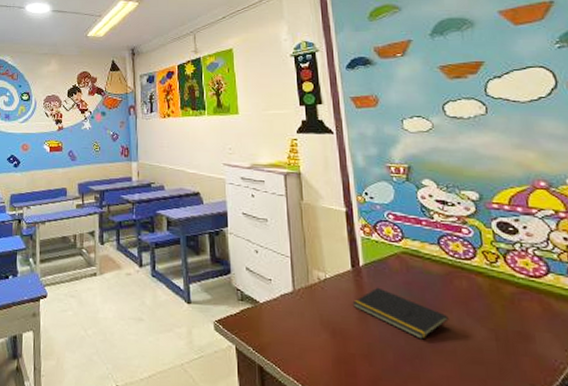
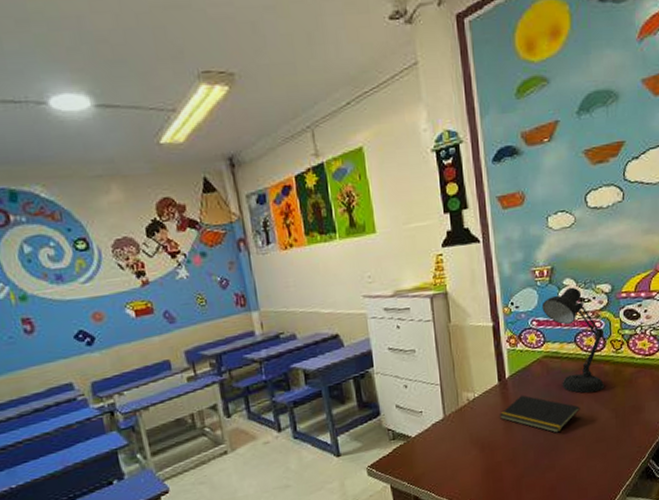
desk lamp: none [398,188,478,305] -> present [541,287,605,393]

